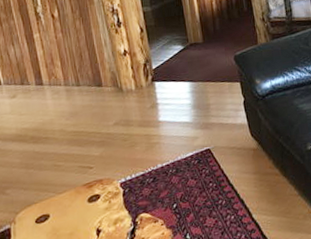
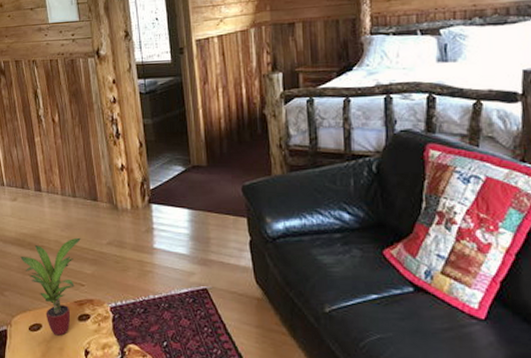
potted plant: none [23,123,87,222] -> present [20,237,81,336]

